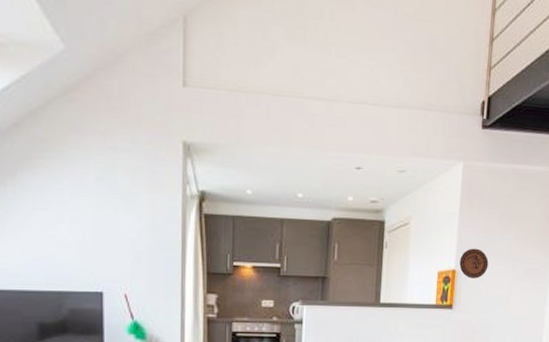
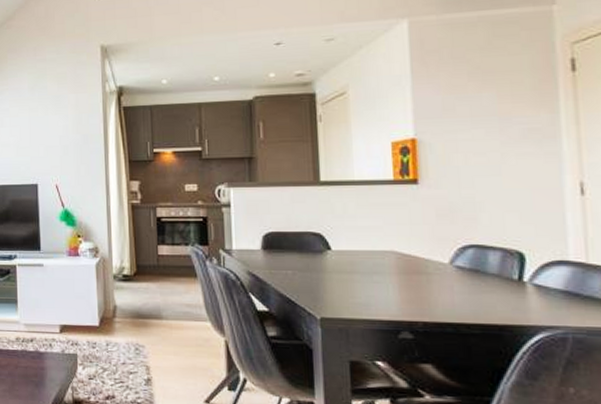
decorative plate: present [459,248,489,279] -> none [420,111,463,147]

